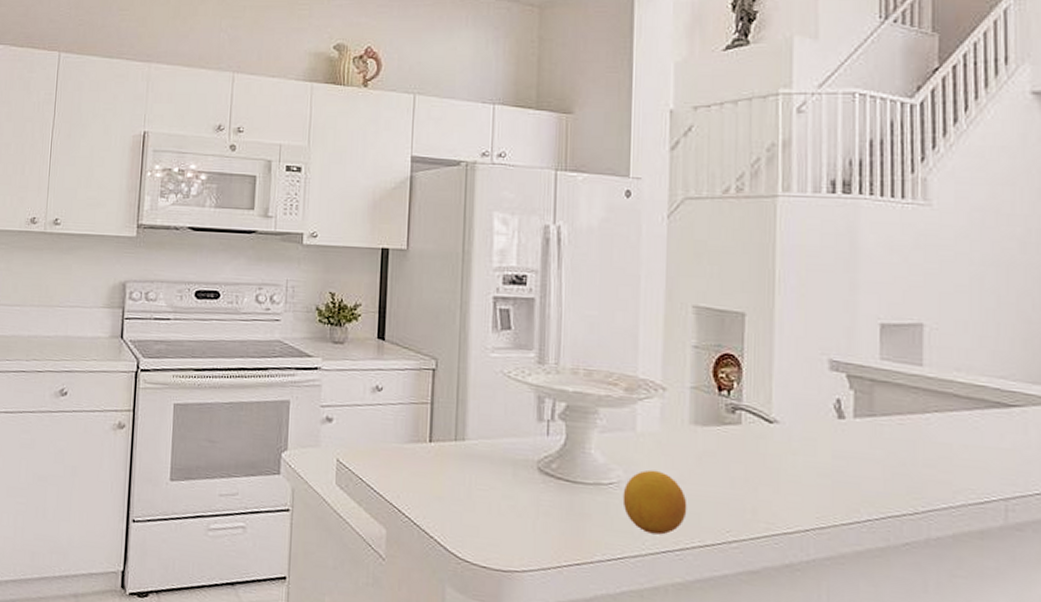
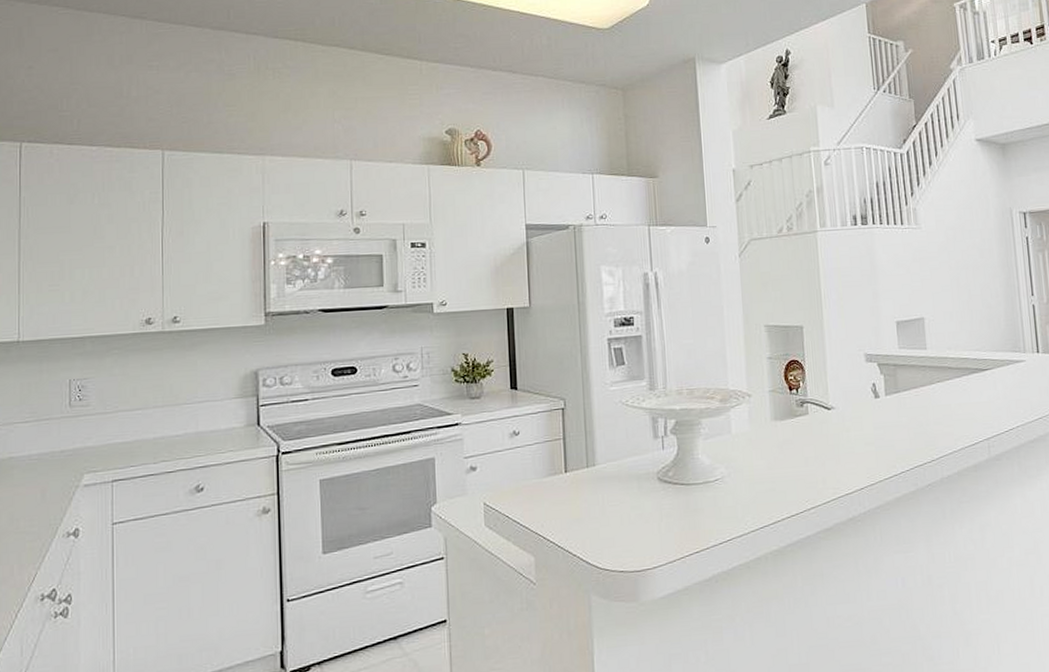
fruit: present [622,469,687,535] -> none [726,462,776,515]

